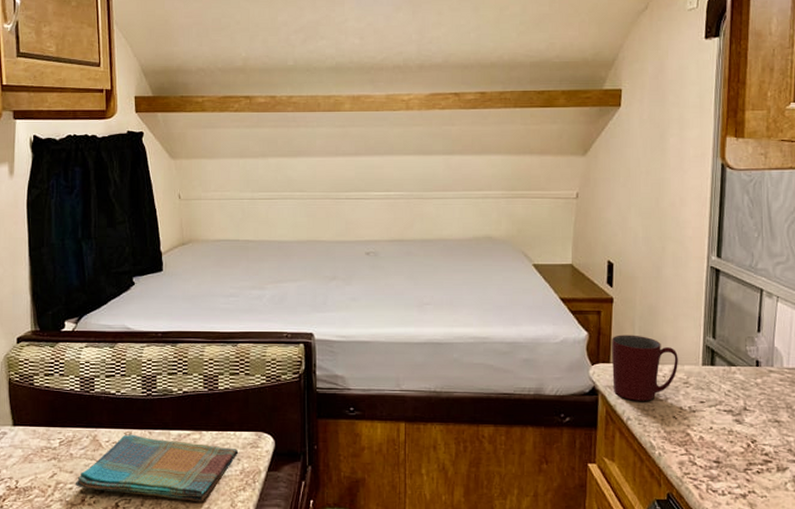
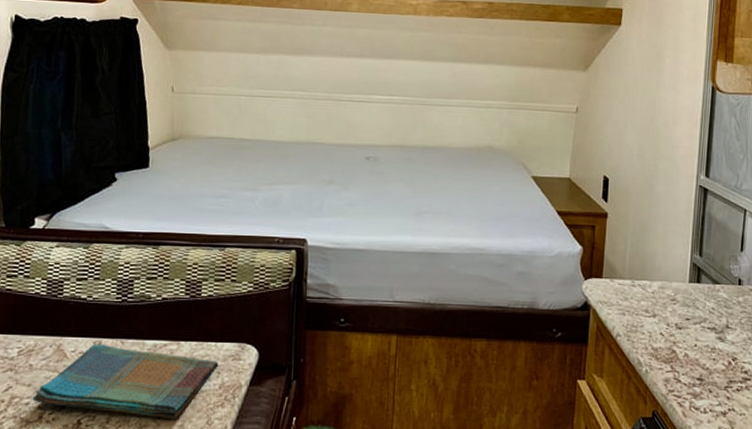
mug: present [612,335,678,401] -> none [604,250,667,317]

